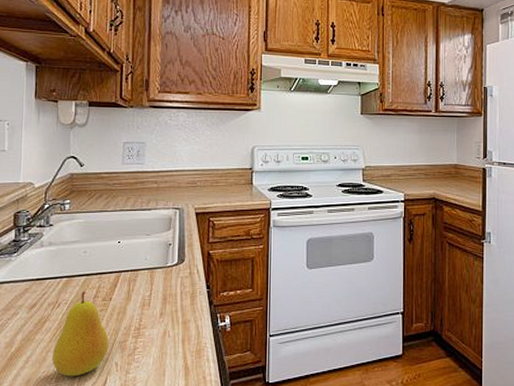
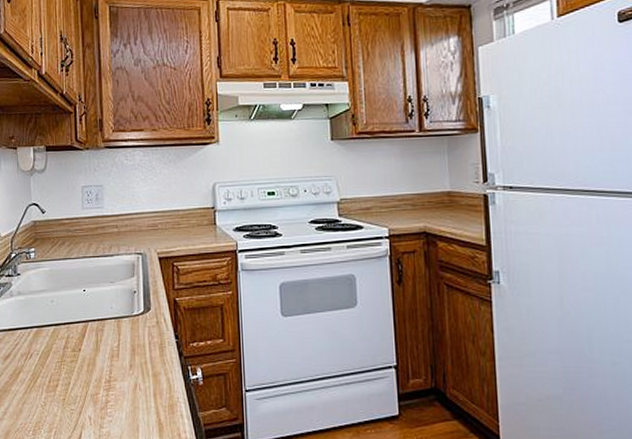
fruit: present [52,291,109,377] -> none [28,342,81,430]

